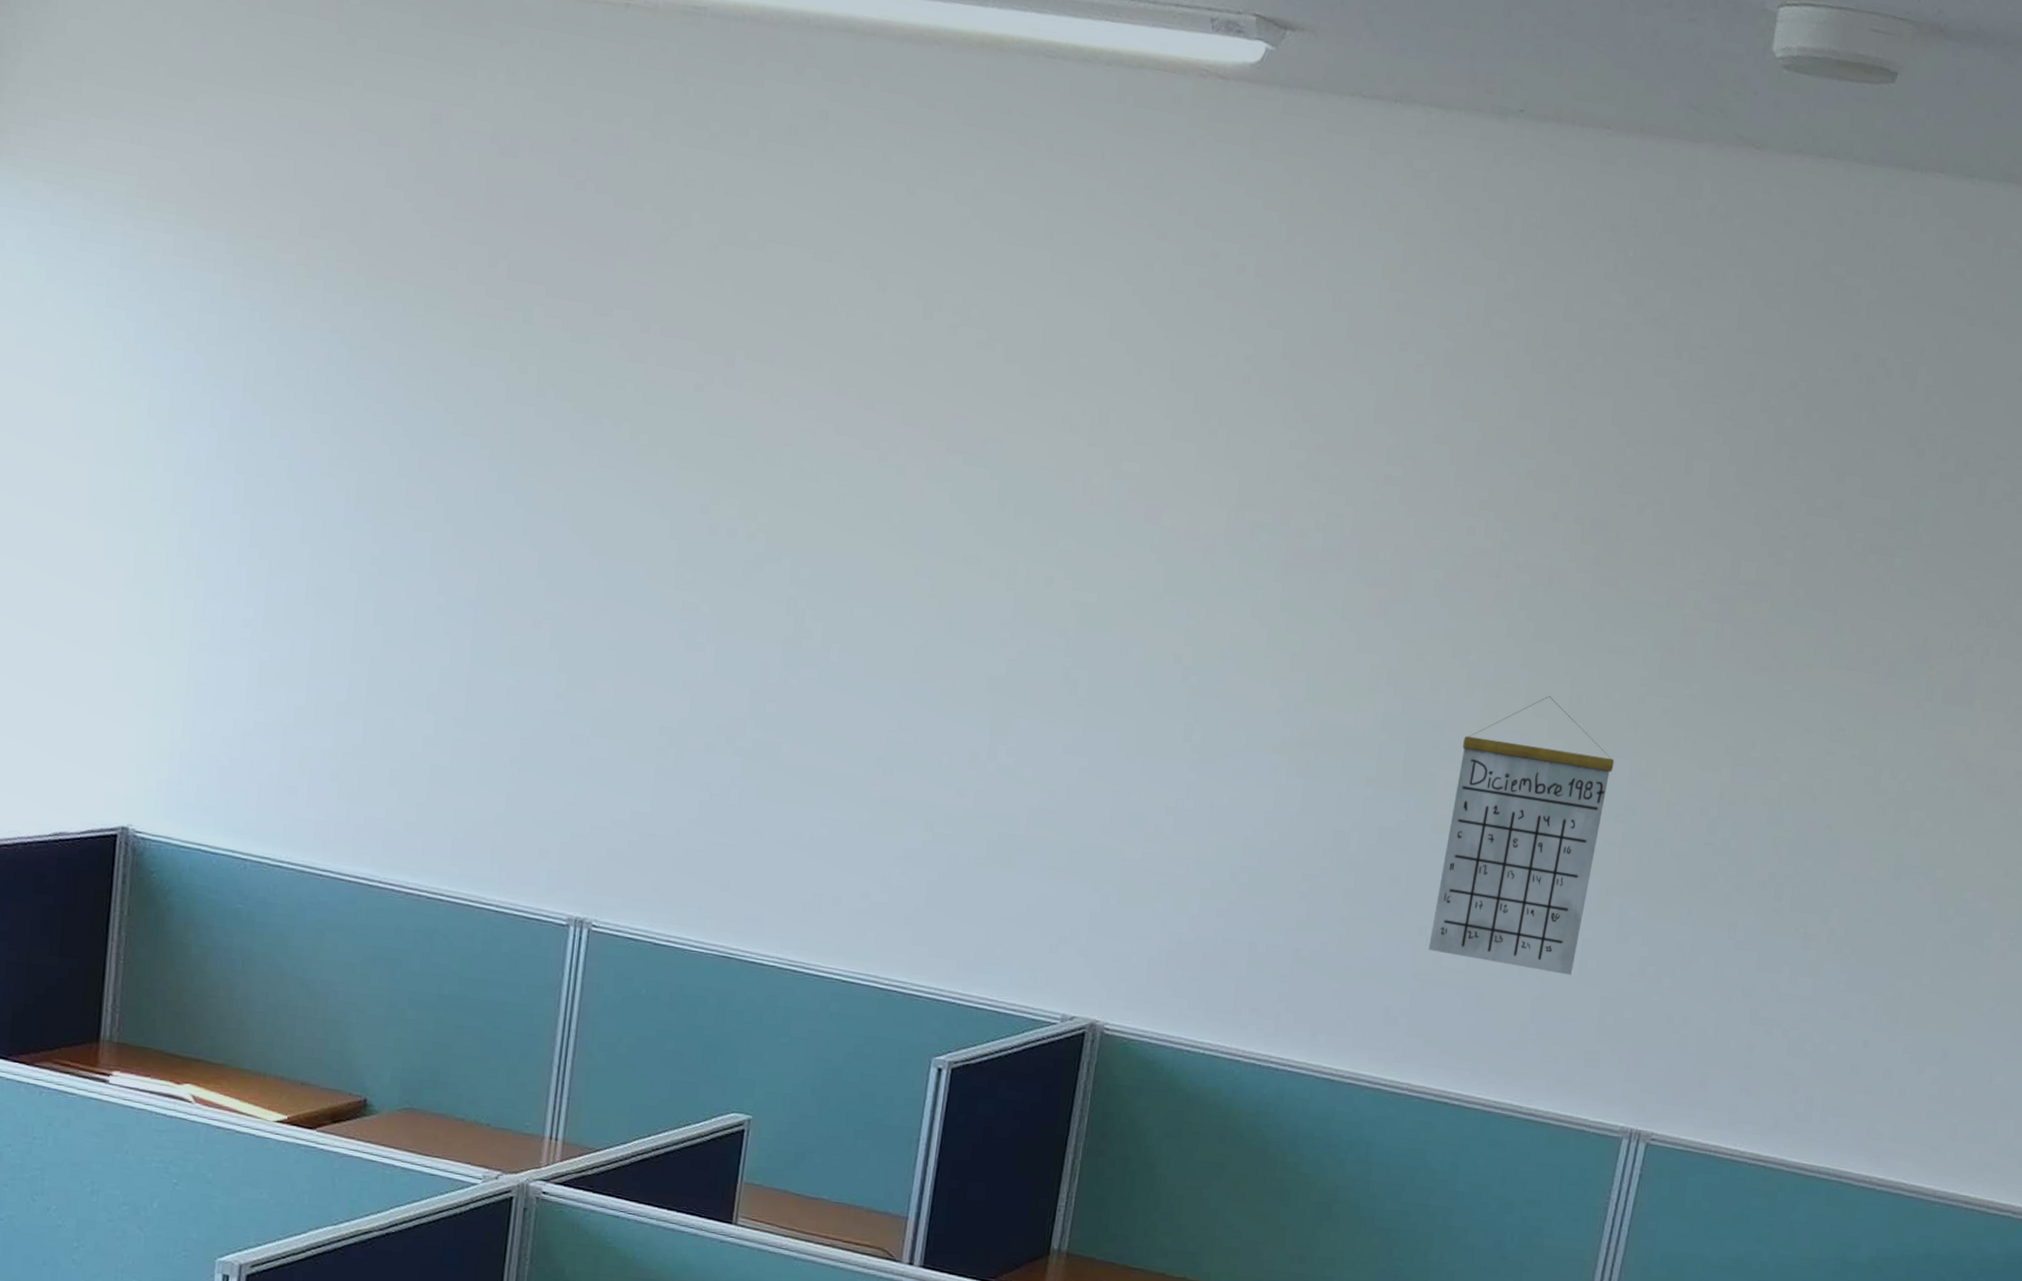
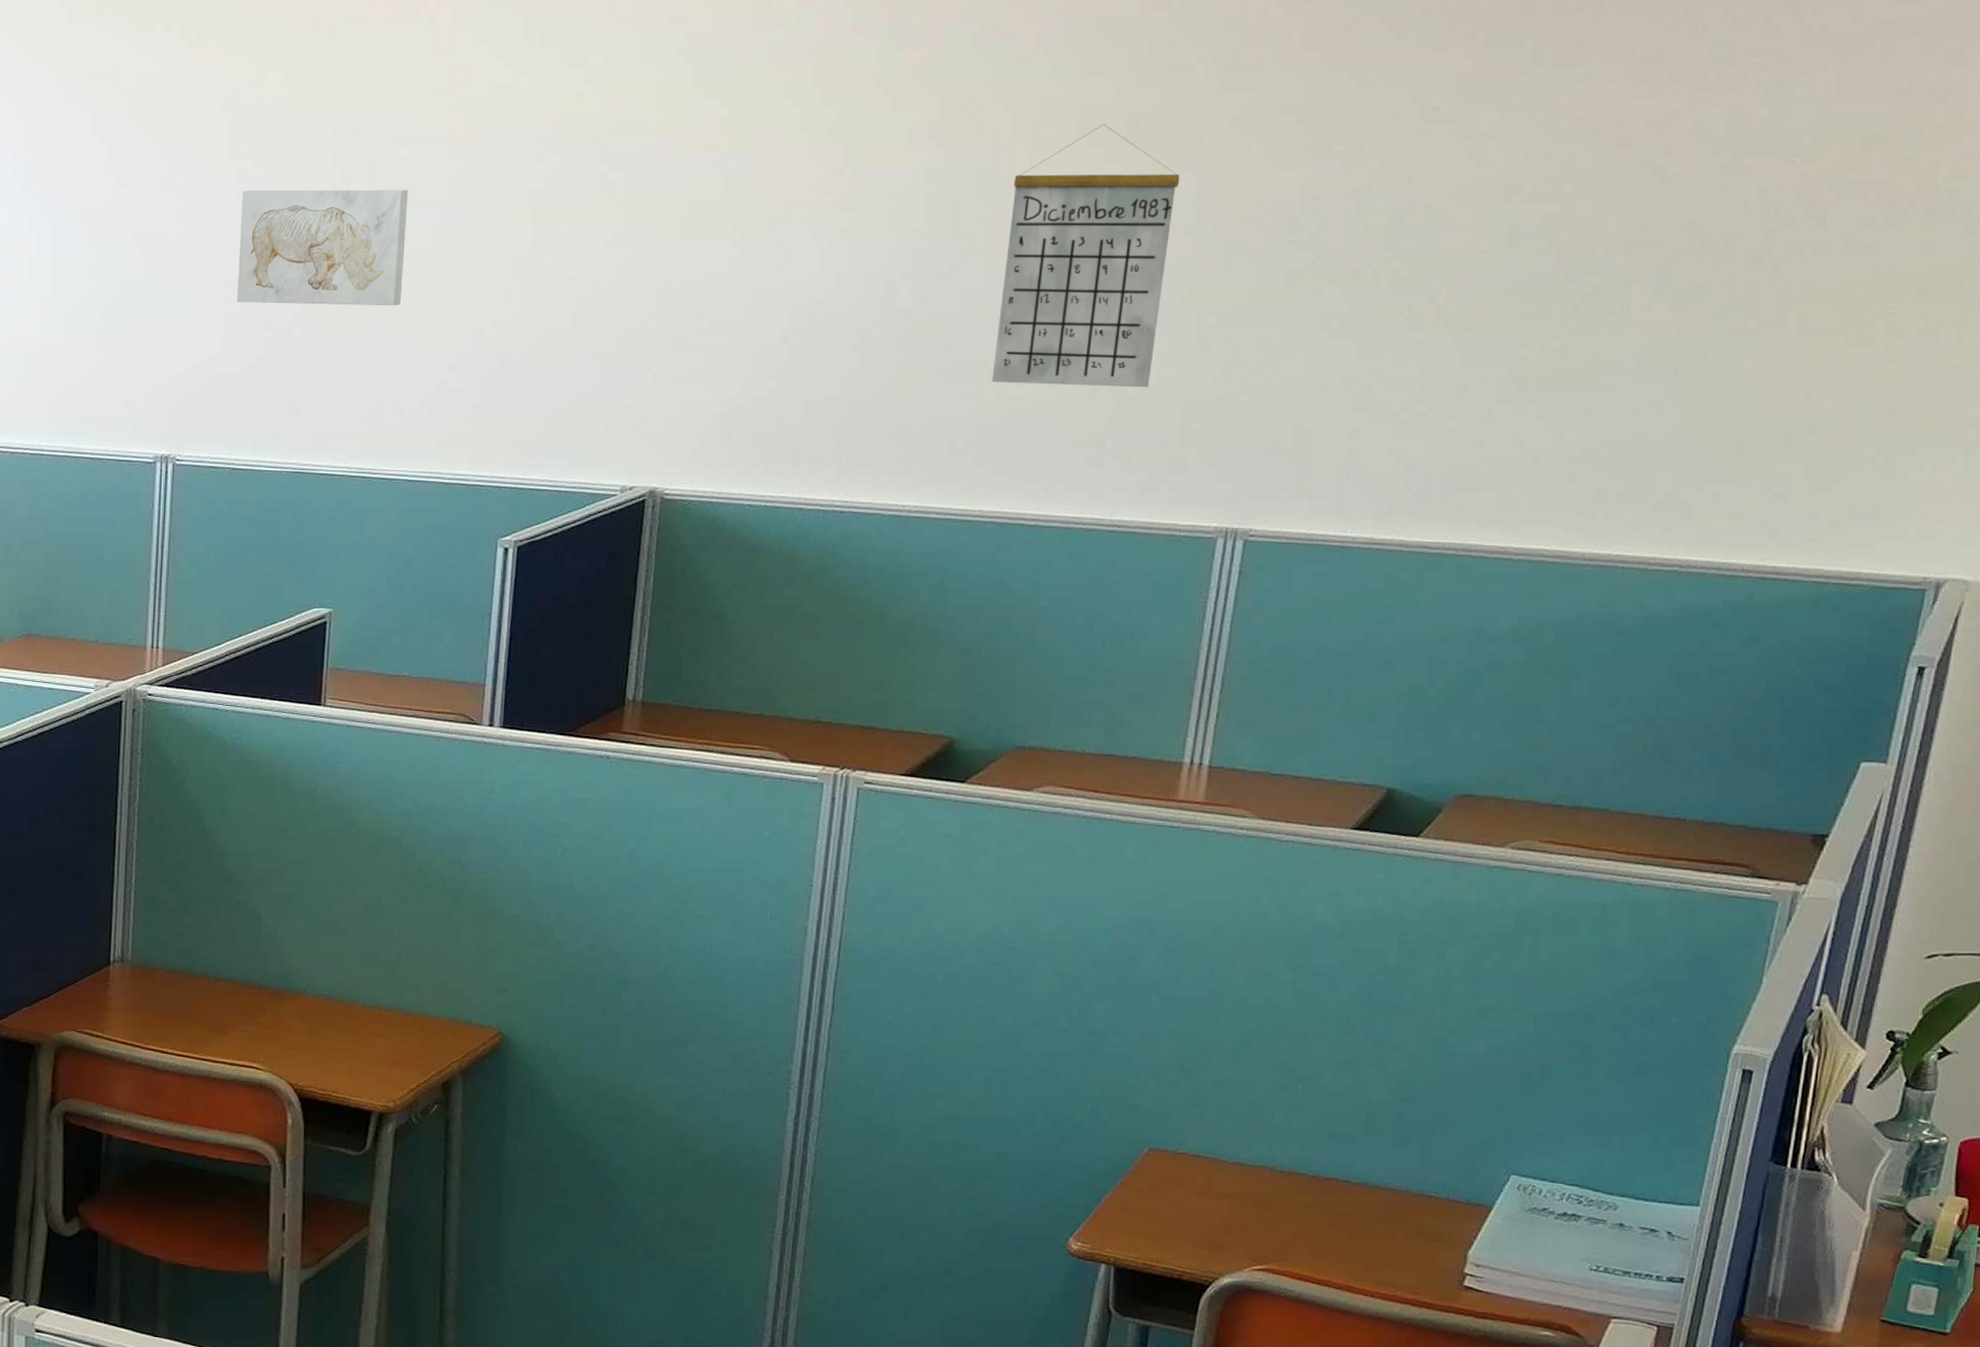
wall art: none [671,627,865,783] -> present [237,189,409,306]

